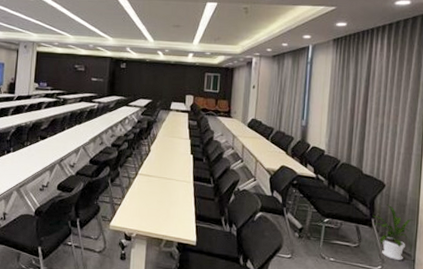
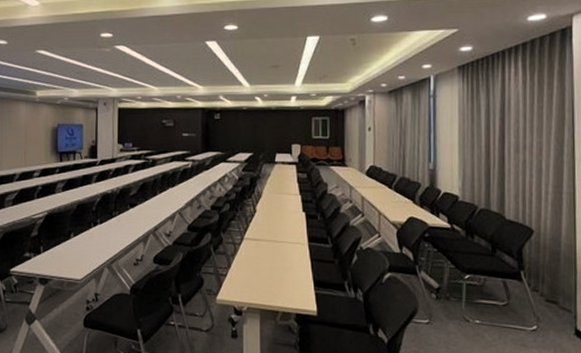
house plant: present [372,204,414,260] -> none [521,253,572,317]

